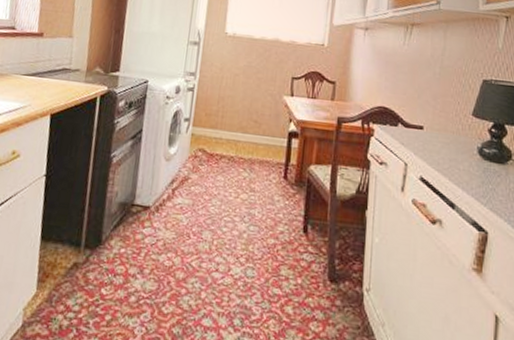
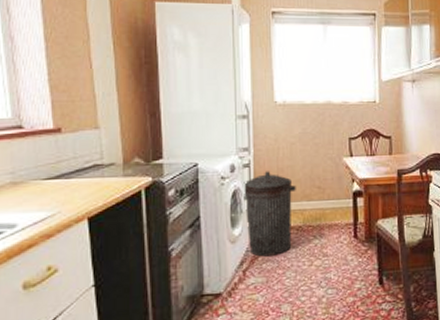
trash can: none [181,97,234,181] -> present [242,171,296,257]

